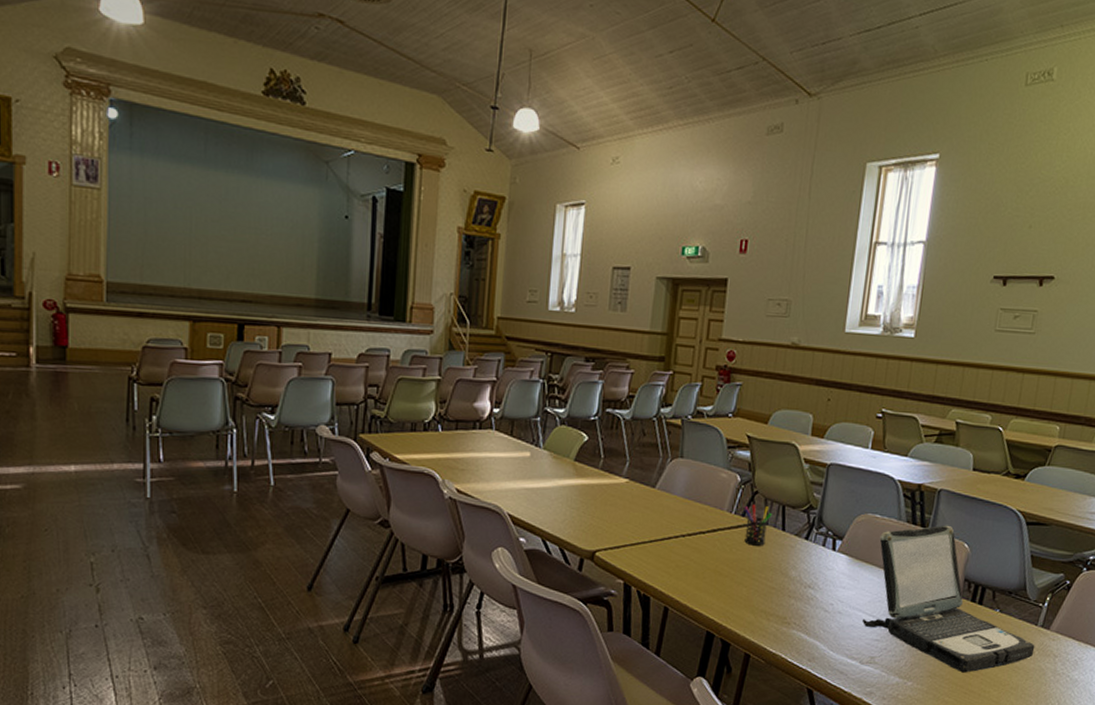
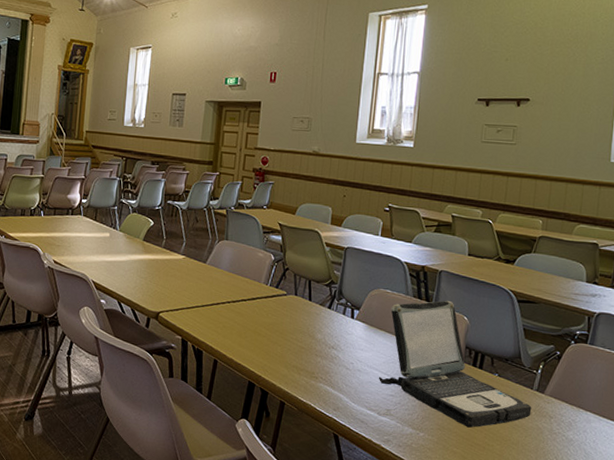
pen holder: present [743,504,772,546] -> none [277,278,301,313]

